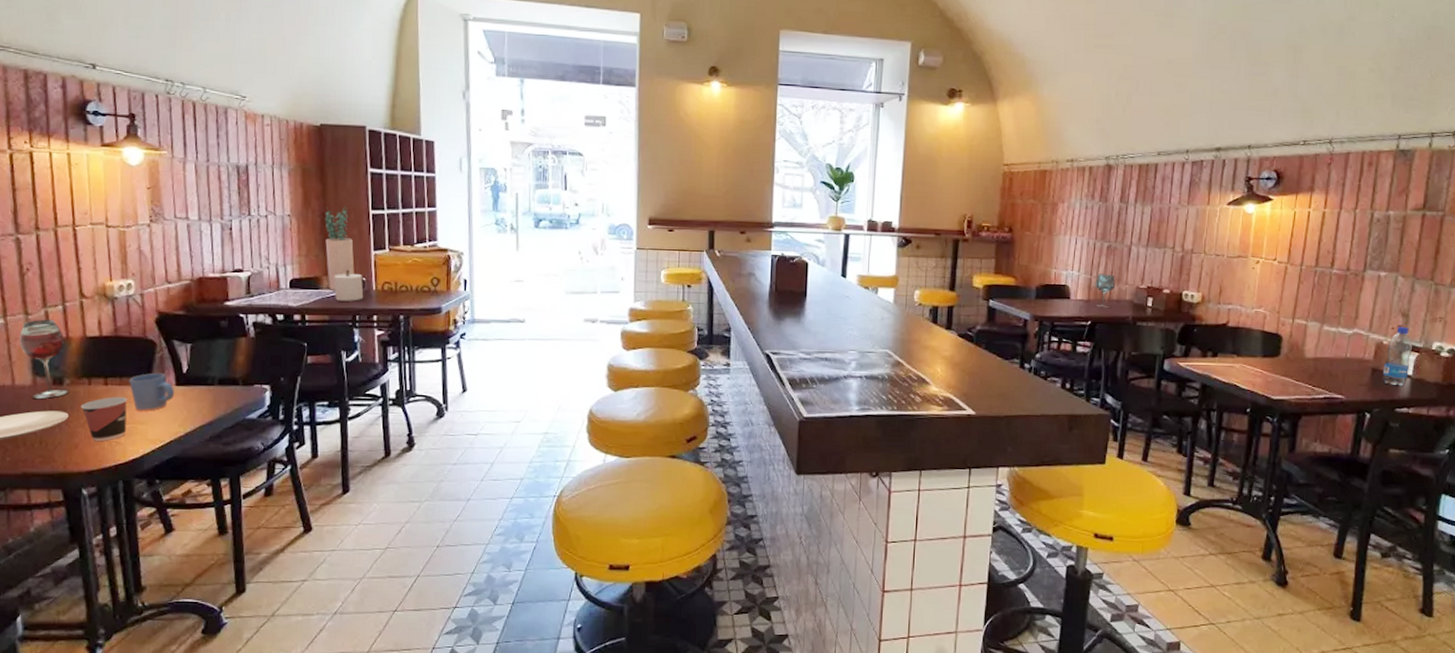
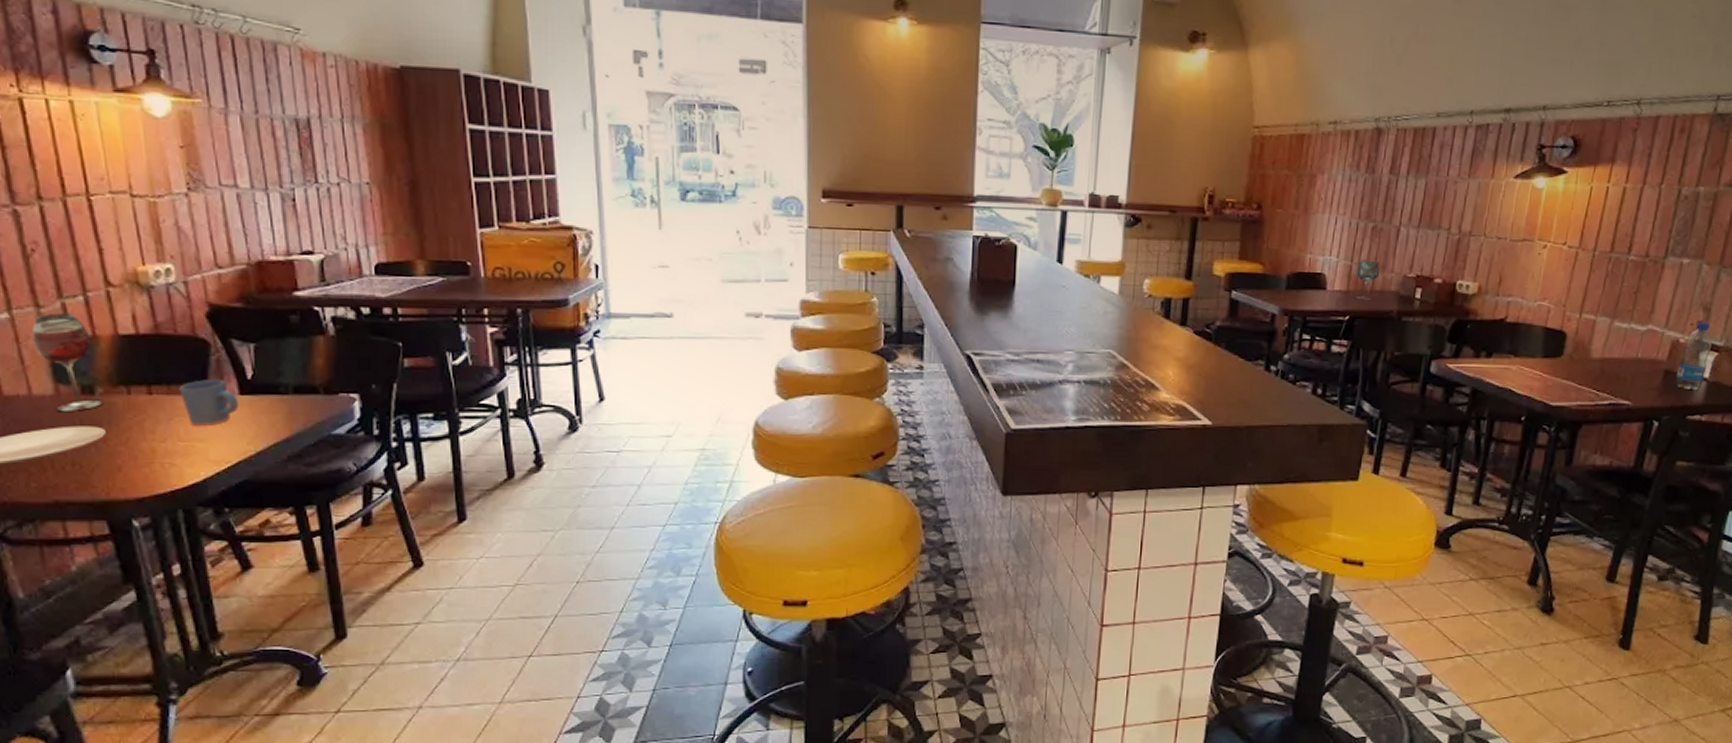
cup: present [81,397,127,442] -> none [121,409,181,464]
vase: present [325,203,355,290] -> none [414,168,456,278]
candle: present [334,269,364,301] -> none [431,251,470,291]

